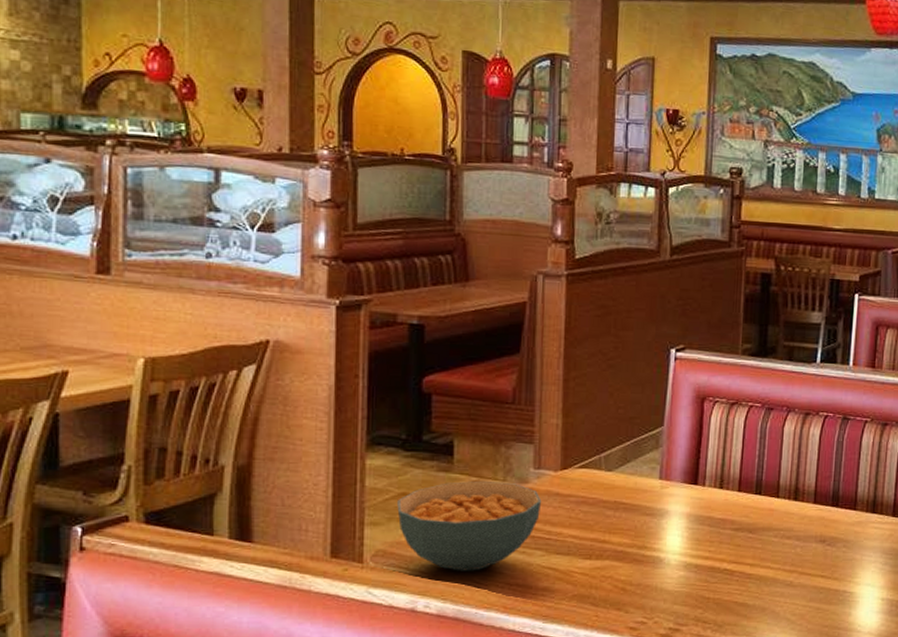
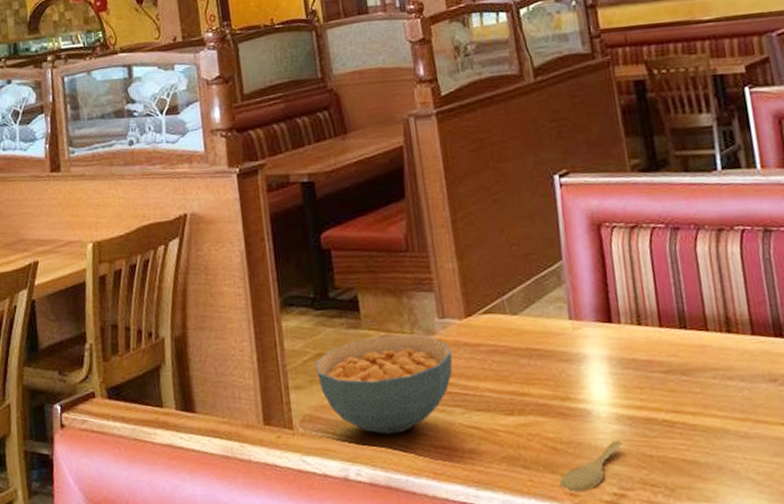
spoon: none [622,584,686,626] -> present [559,440,623,492]

